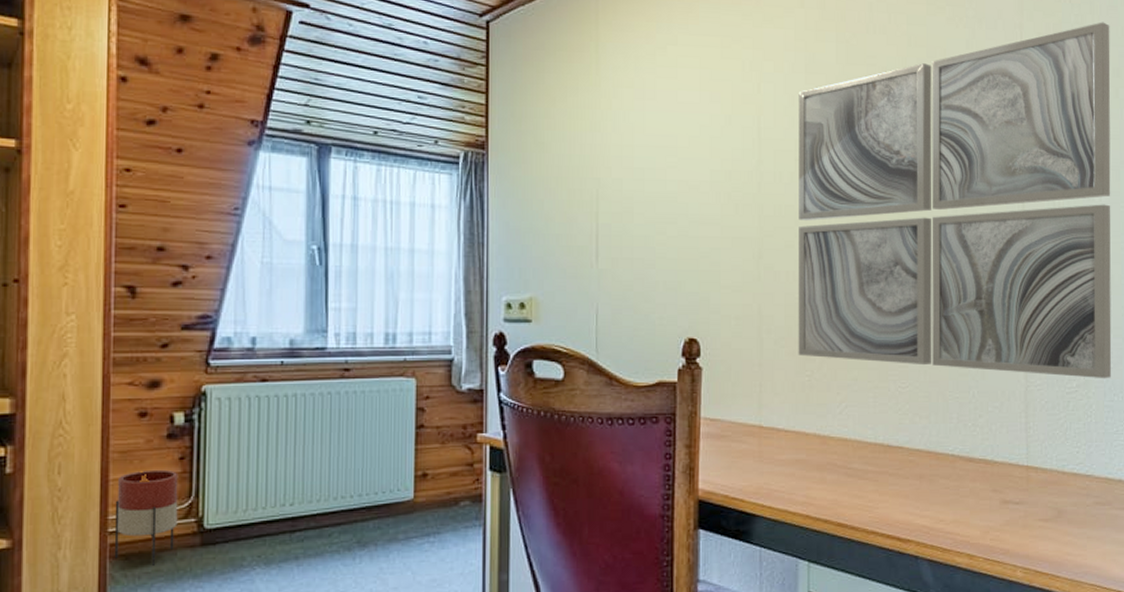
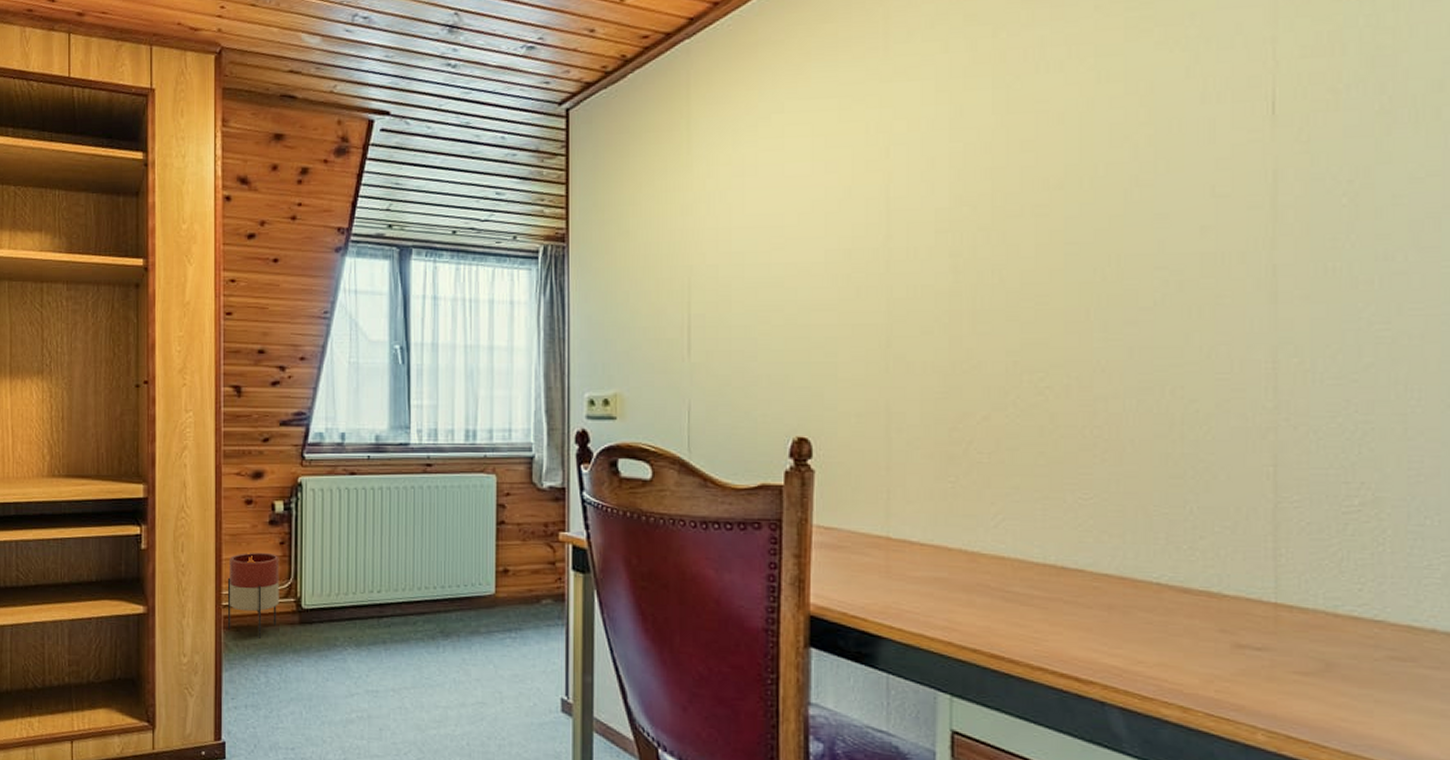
wall art: present [798,22,1112,379] -> none [938,19,1427,497]

